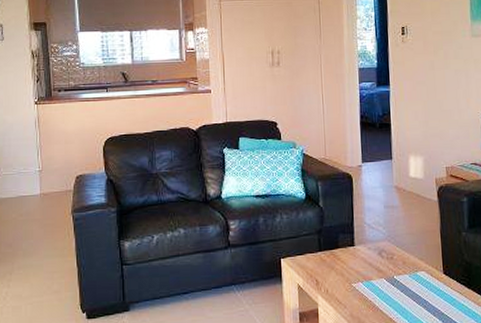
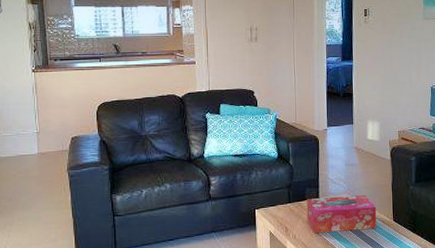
tissue box: none [340,243,424,288] -> present [307,195,377,234]

